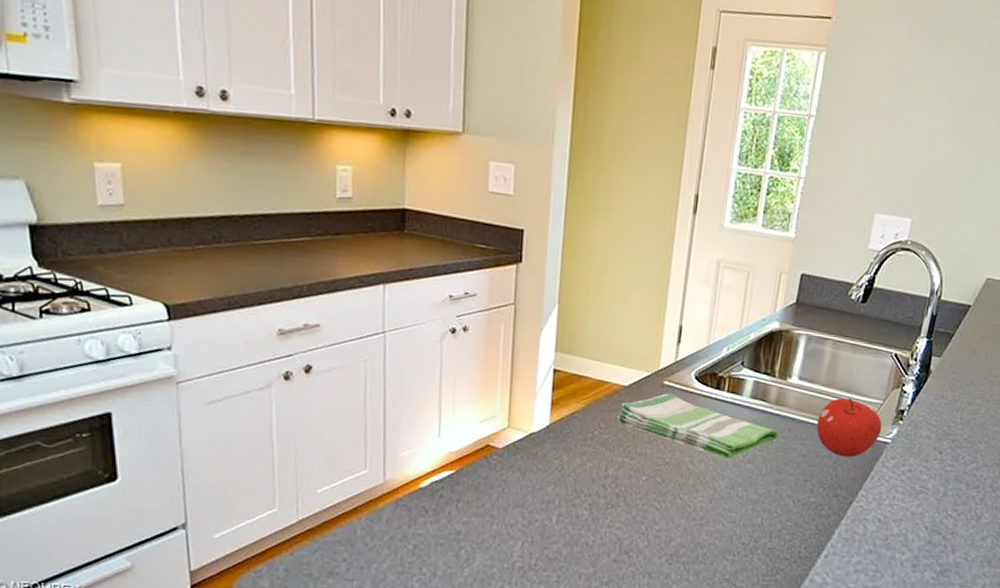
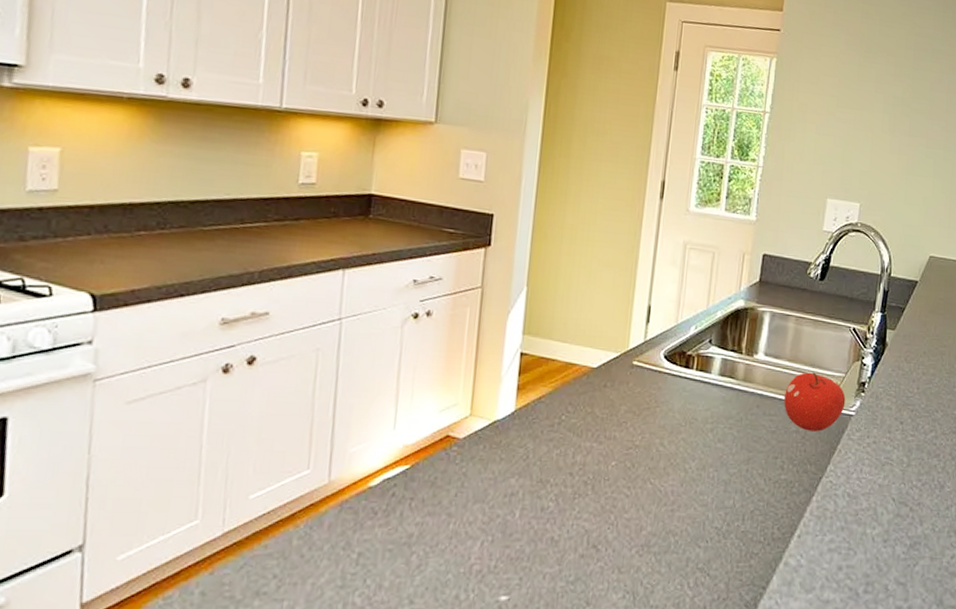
dish towel: present [617,393,778,459] -> none [586,374,747,439]

